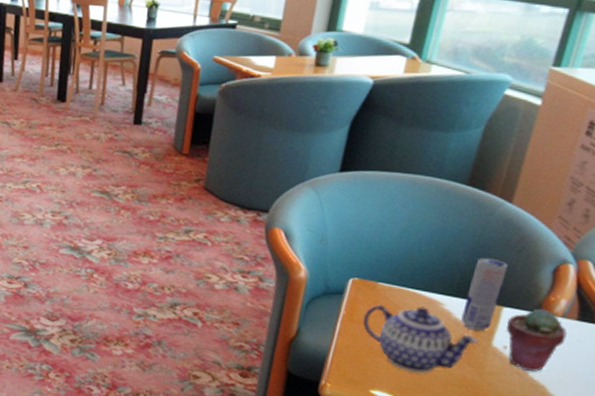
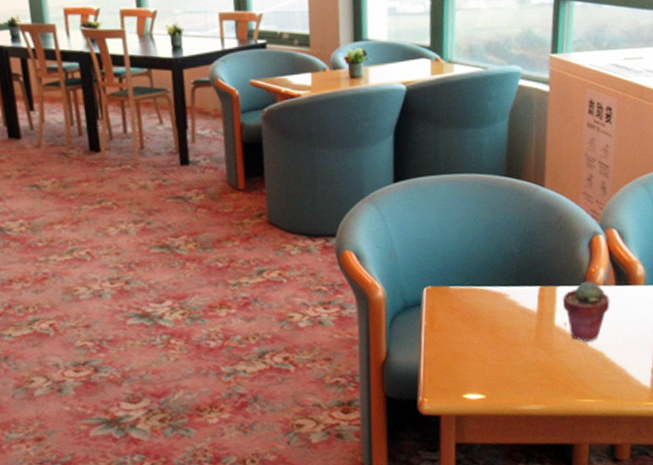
teapot: present [362,304,479,374] -> none [443,301,543,368]
beverage can: present [461,257,508,331] -> none [525,242,553,314]

